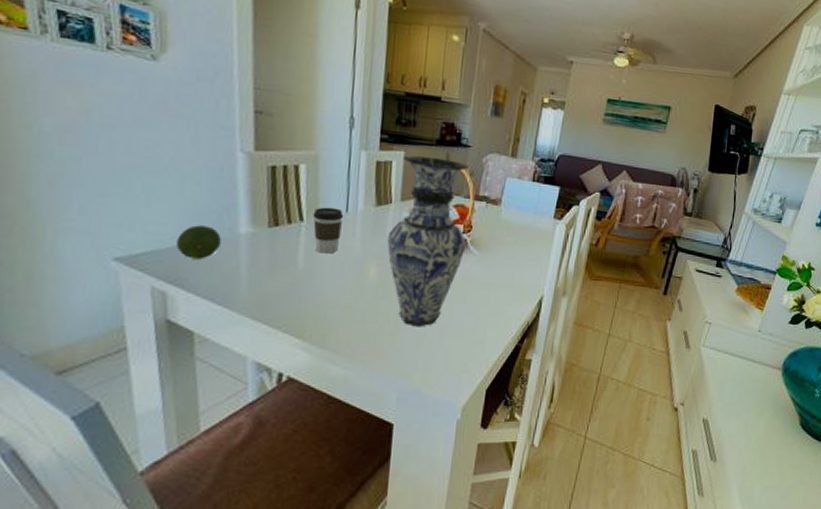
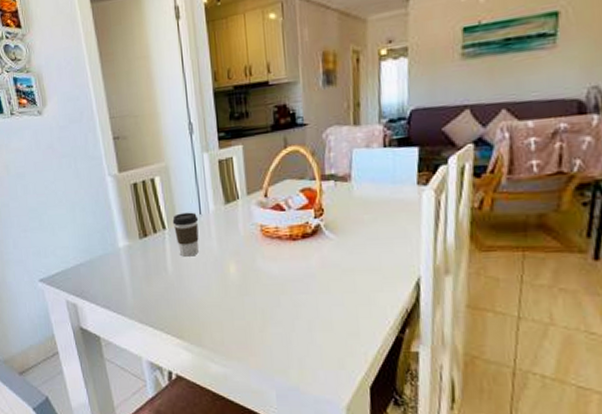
fruit: present [176,225,221,259] -> none [77,244,107,274]
vase: present [387,155,469,327] -> none [240,143,321,322]

